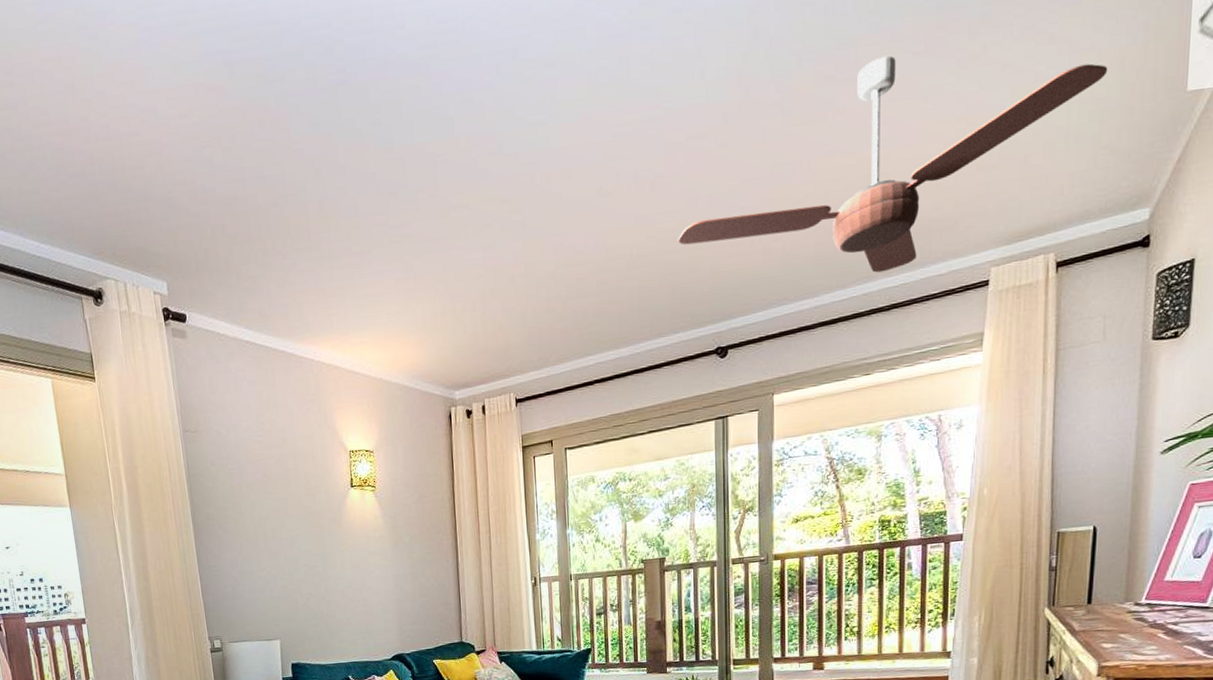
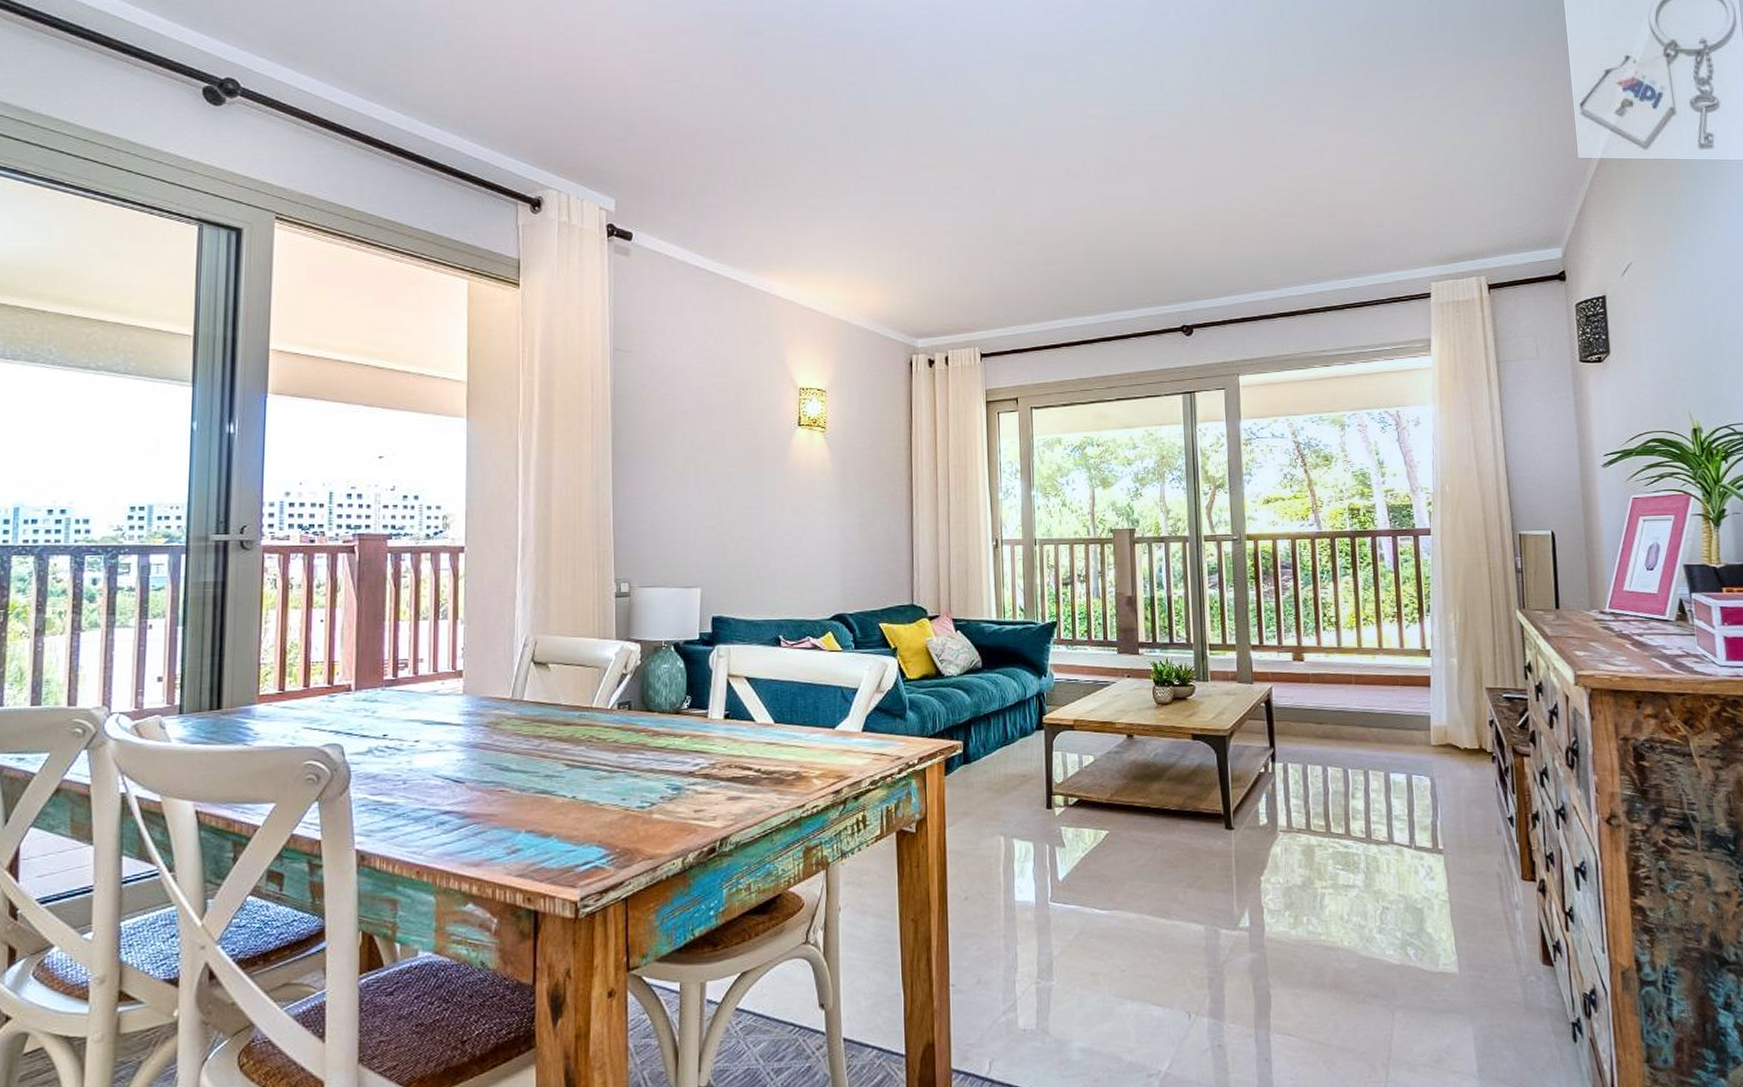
ceiling fan: present [678,55,1108,273] -> none [1142,95,1511,275]

